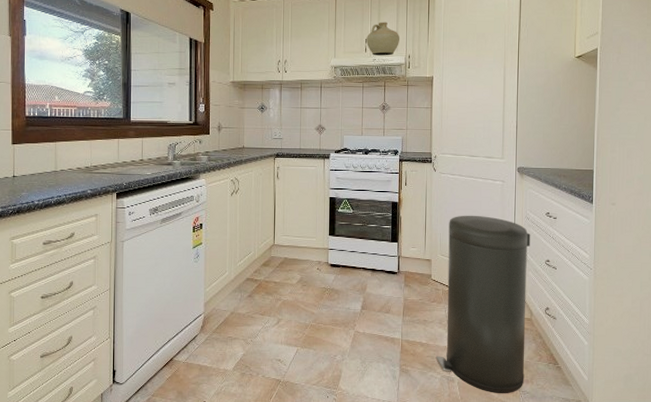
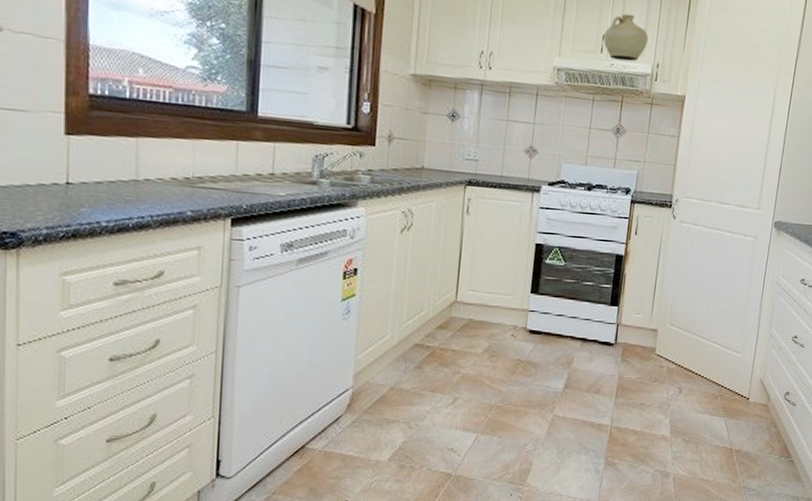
pedal bin: present [435,215,531,393] -> none [650,276,780,490]

